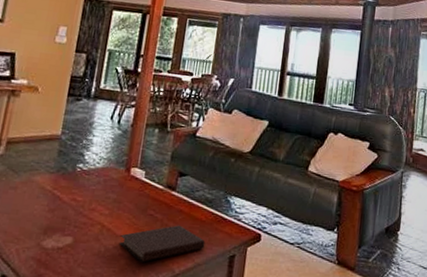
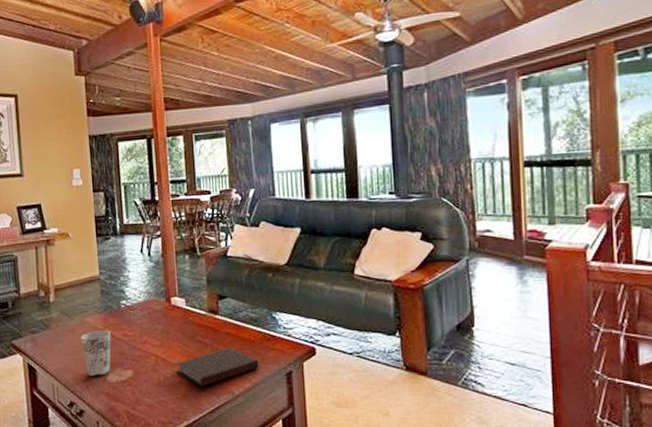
cup: none [21,191,59,241] -> present [81,330,111,377]

